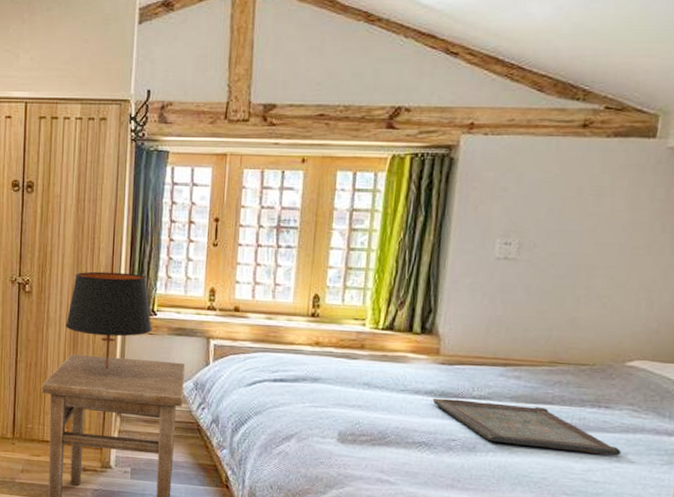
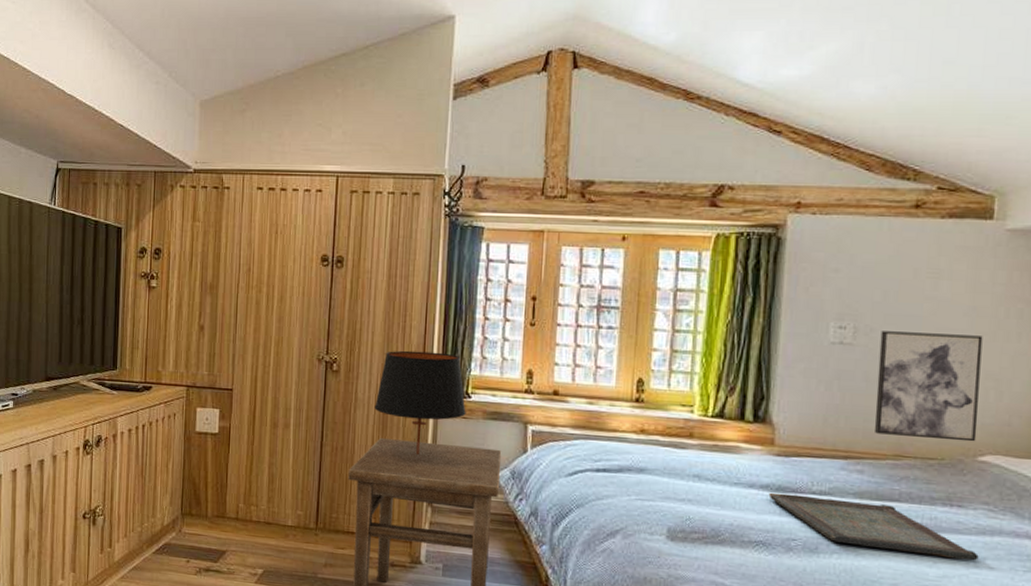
wall art: none [533,246,639,349] -> present [874,331,983,442]

